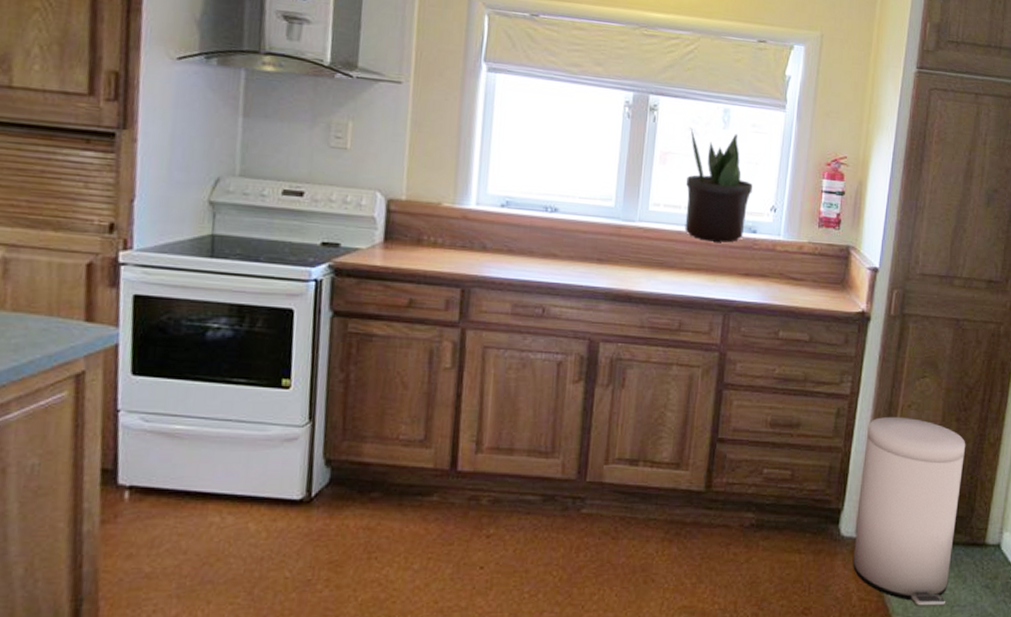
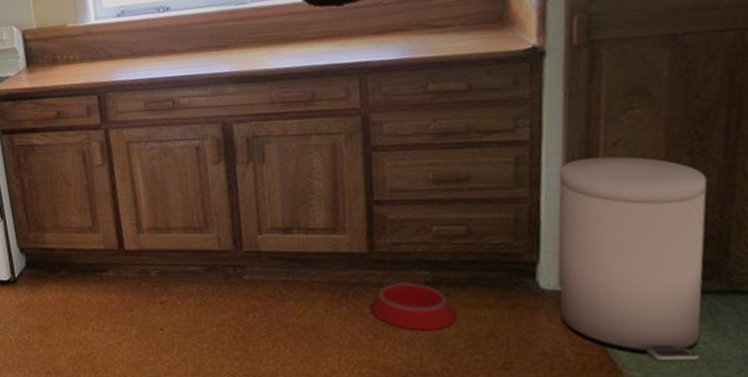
pet bowl: none [697,524,772,574] -> present [369,282,457,331]

